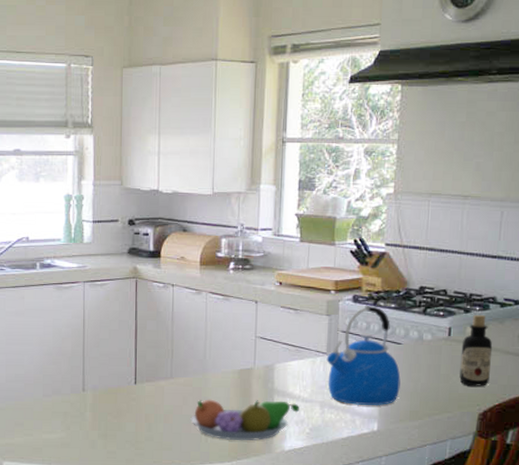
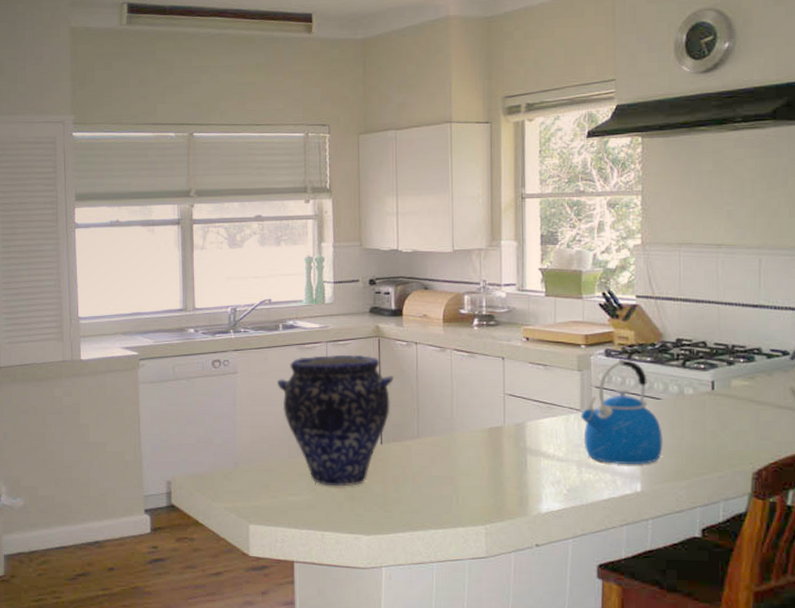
vase: none [34,295,149,425] -> present [277,354,393,487]
fruit bowl: present [190,399,299,441] -> none [440,459,555,503]
bottle: present [459,315,493,386] -> none [727,367,762,443]

